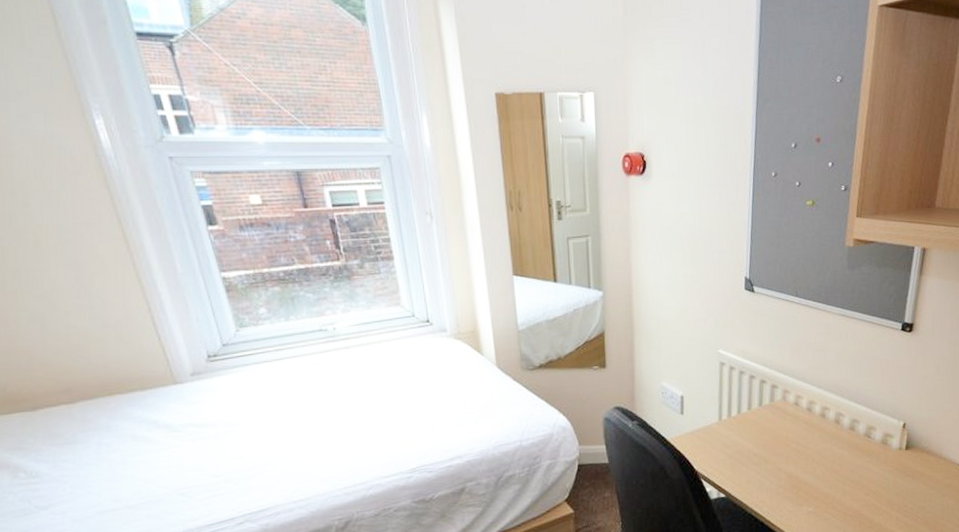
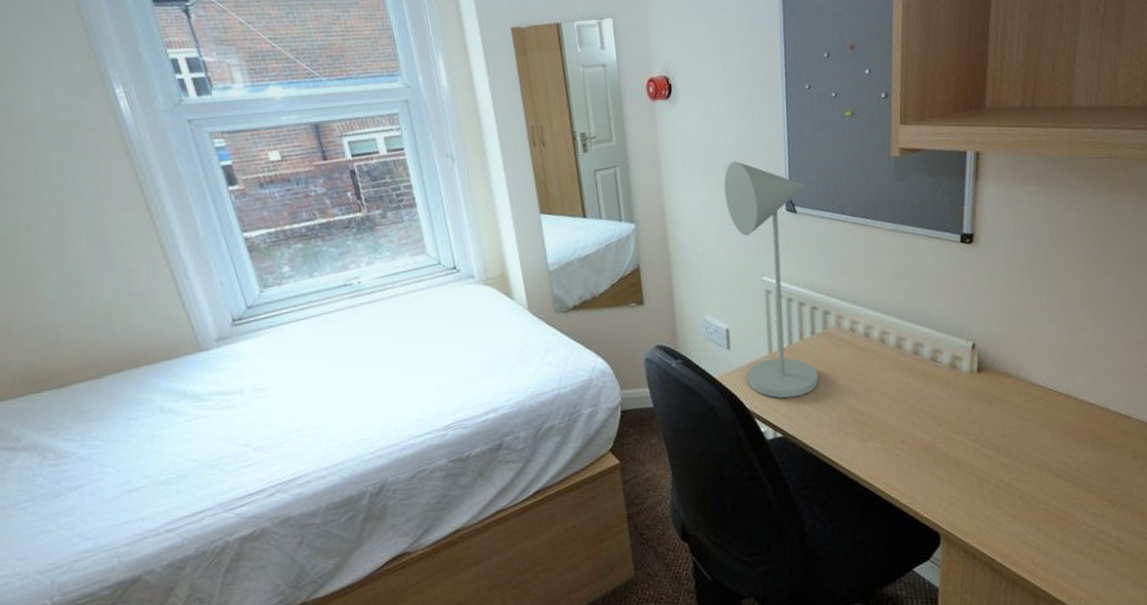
desk lamp: none [688,239,765,463] -> present [724,160,819,398]

